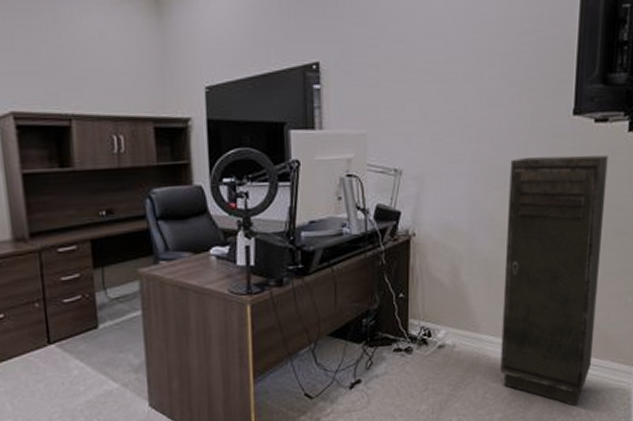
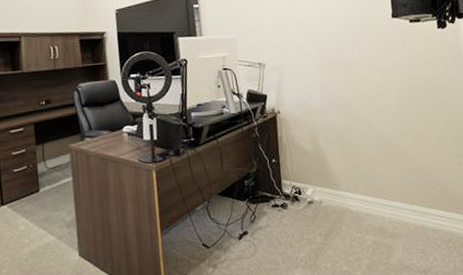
storage cabinet: present [500,155,609,406] -> none [348,46,439,253]

